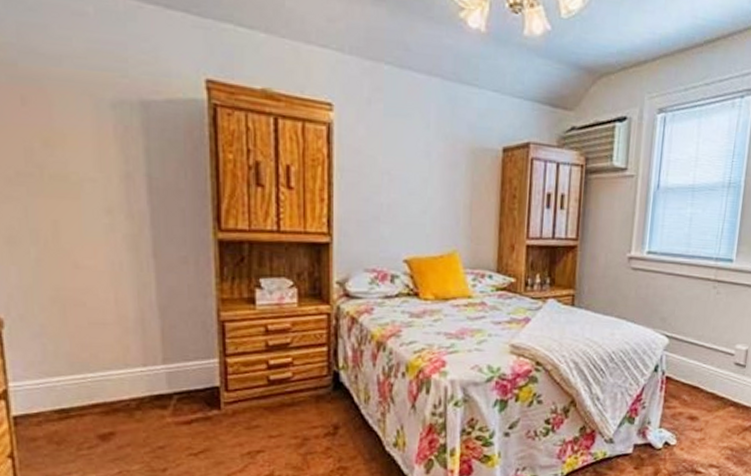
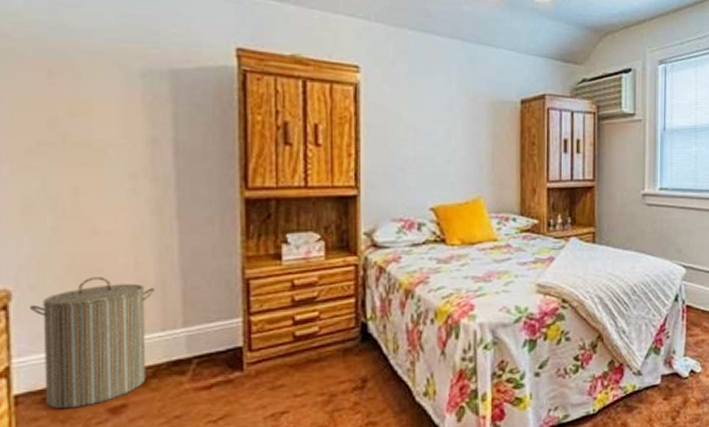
laundry hamper: none [21,310,136,432] -> present [30,277,155,409]

